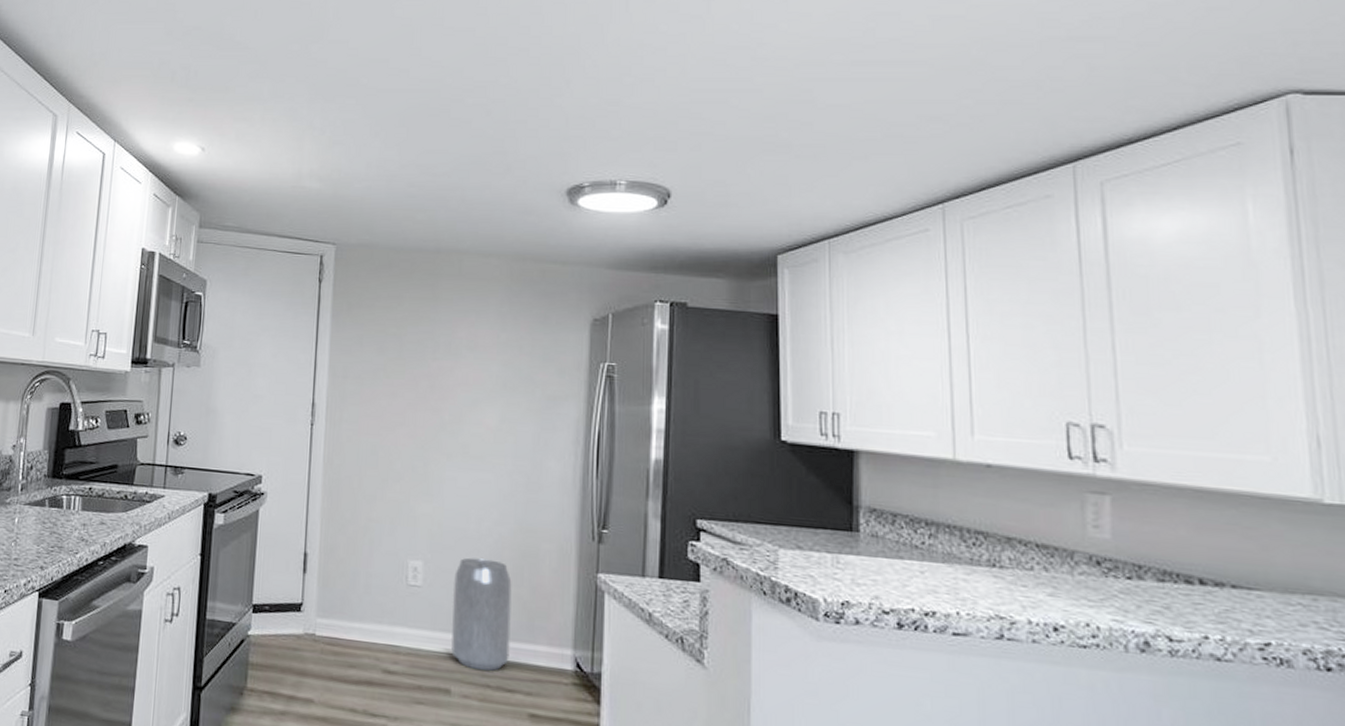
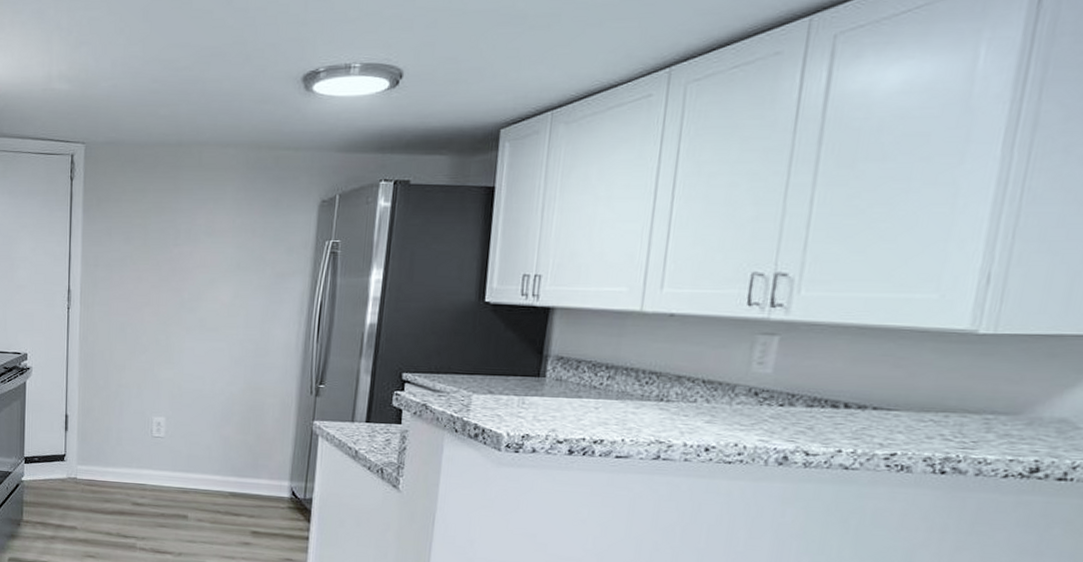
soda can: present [450,557,512,671] -> none [188,413,240,501]

